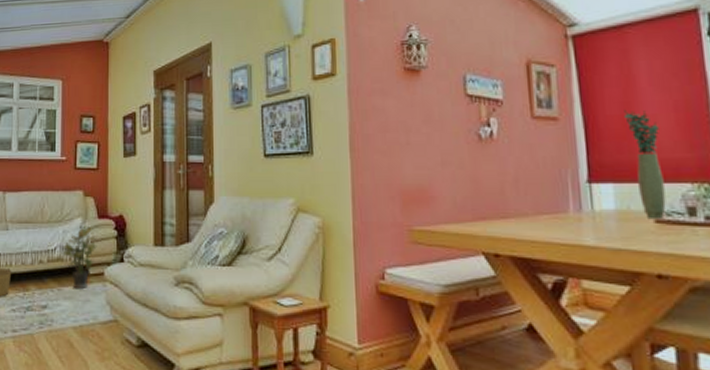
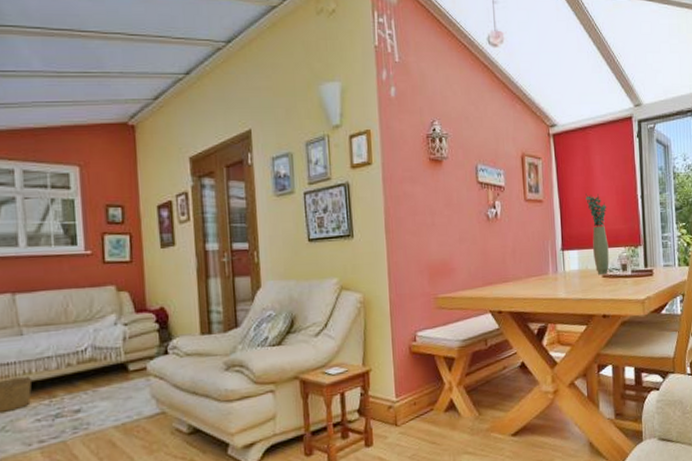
potted plant: present [63,225,97,290] -> none [96,321,137,387]

